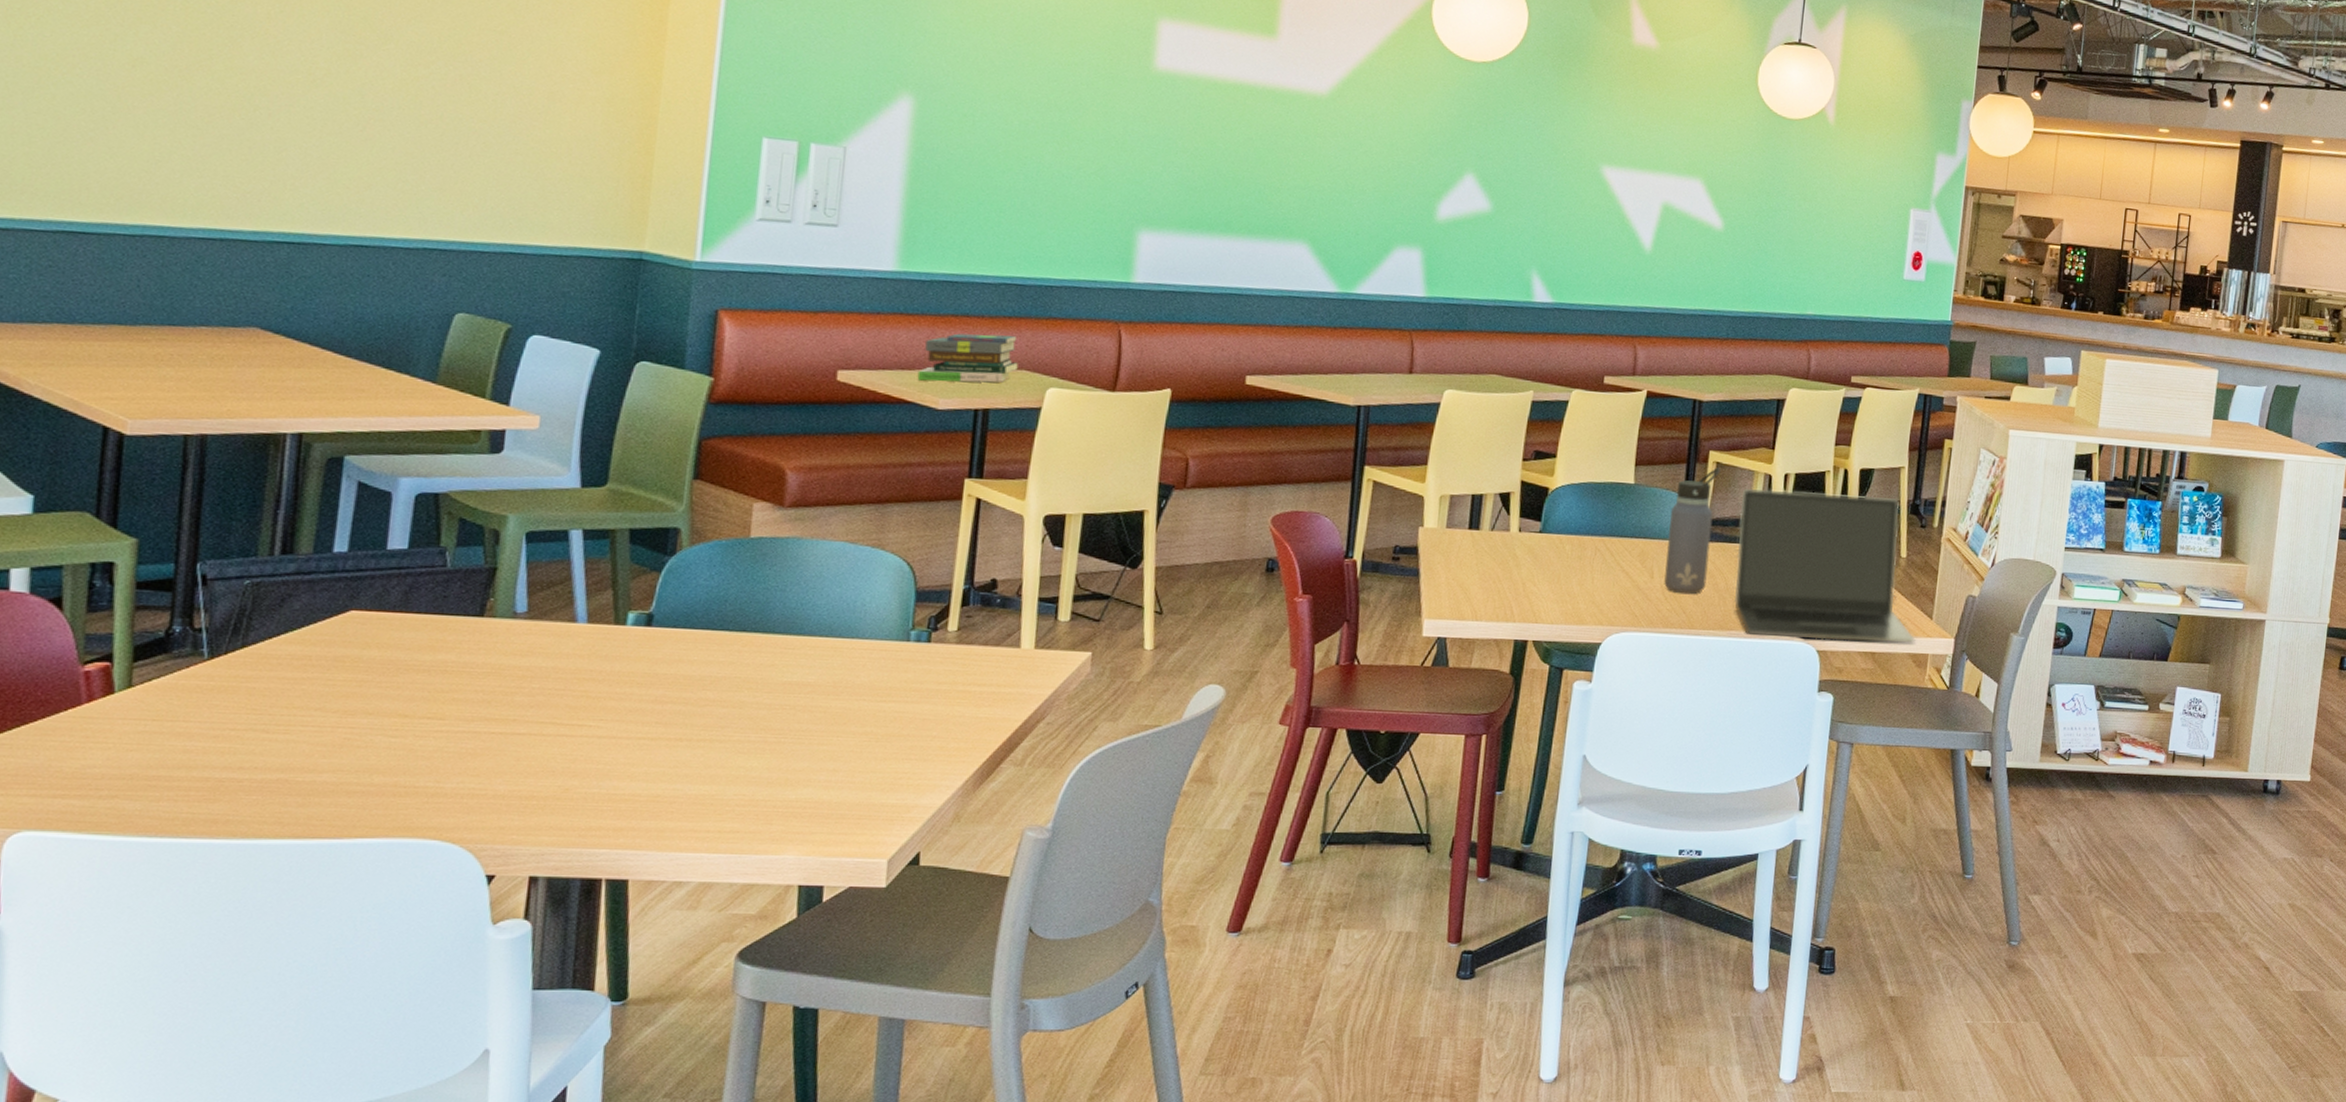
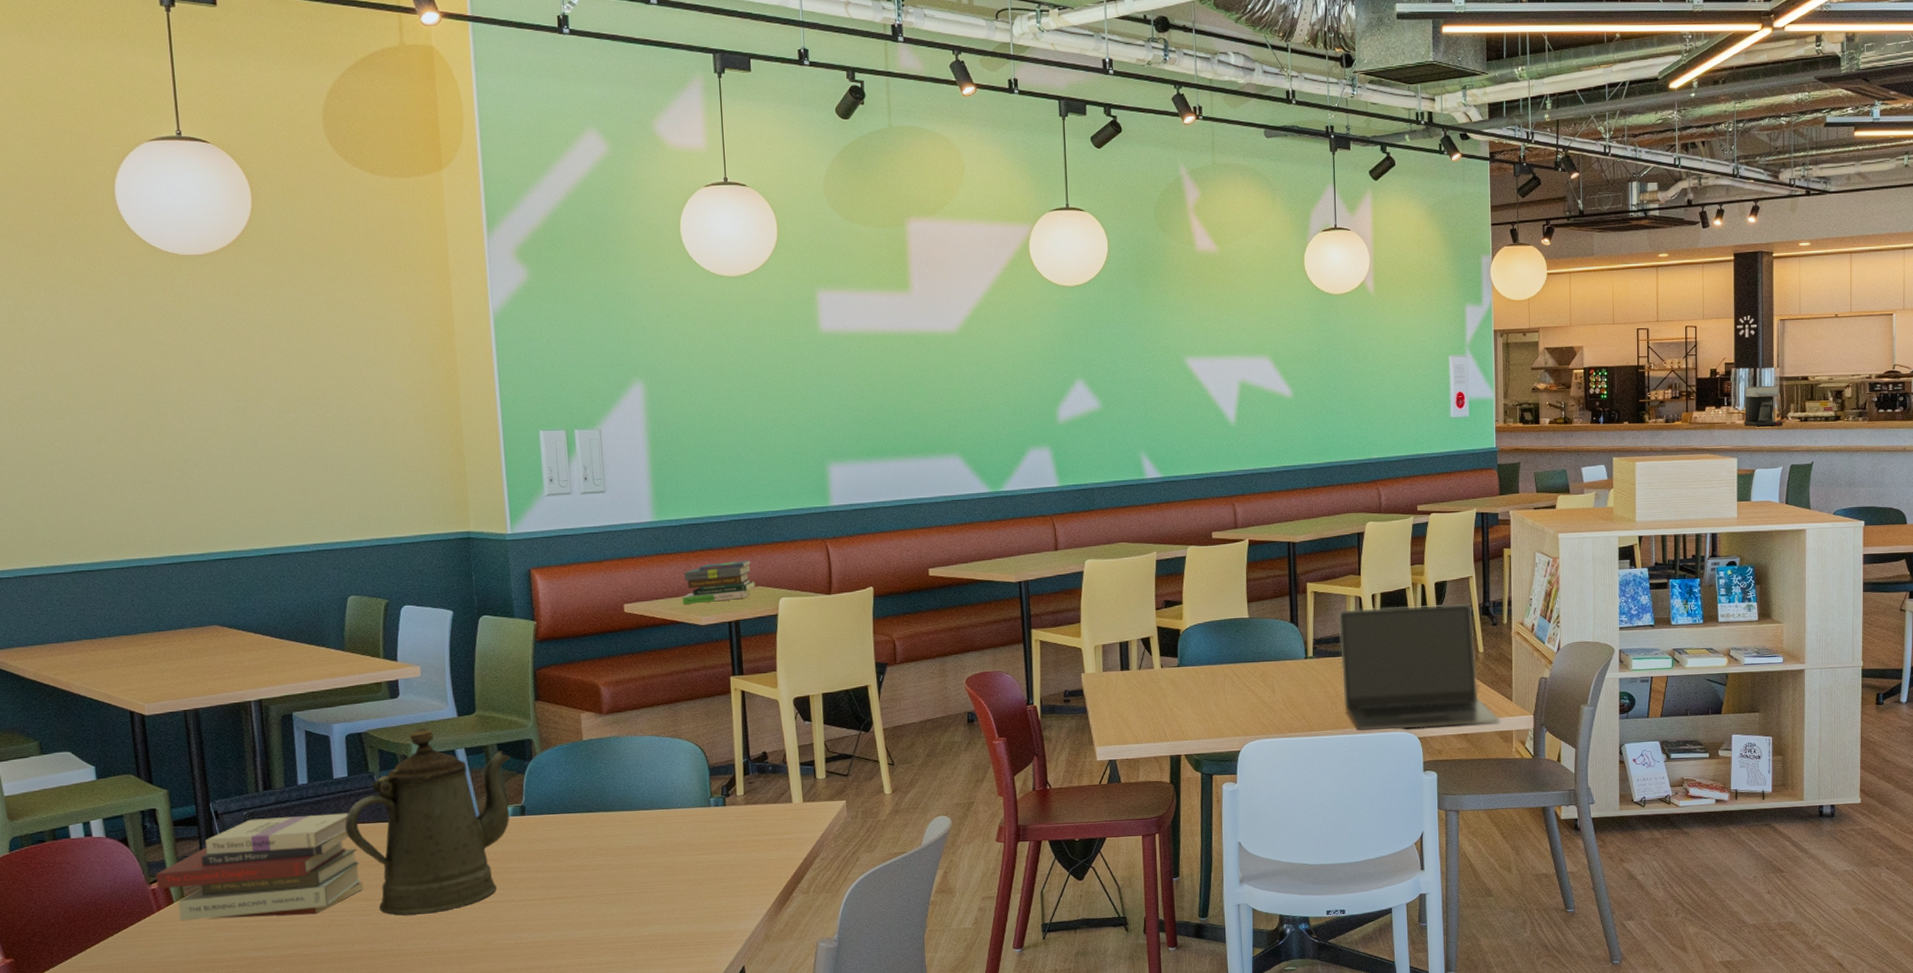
books: none [93,591,403,729] -> present [156,813,364,921]
coffee pot: none [390,496,645,743] -> present [345,727,510,916]
water bottle: present [1664,467,1720,594] -> none [1282,596,1319,703]
coffee maker: none [2230,290,2273,340] -> present [1743,385,1783,427]

